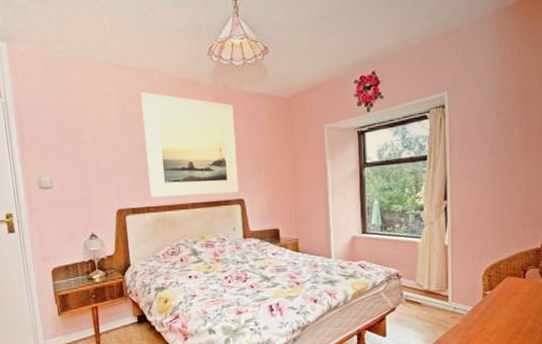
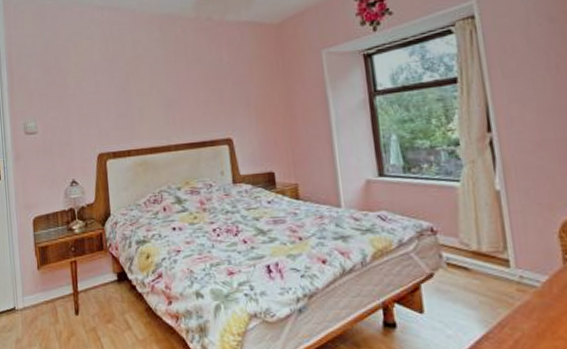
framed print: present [140,92,239,198] -> none [122,31,226,140]

